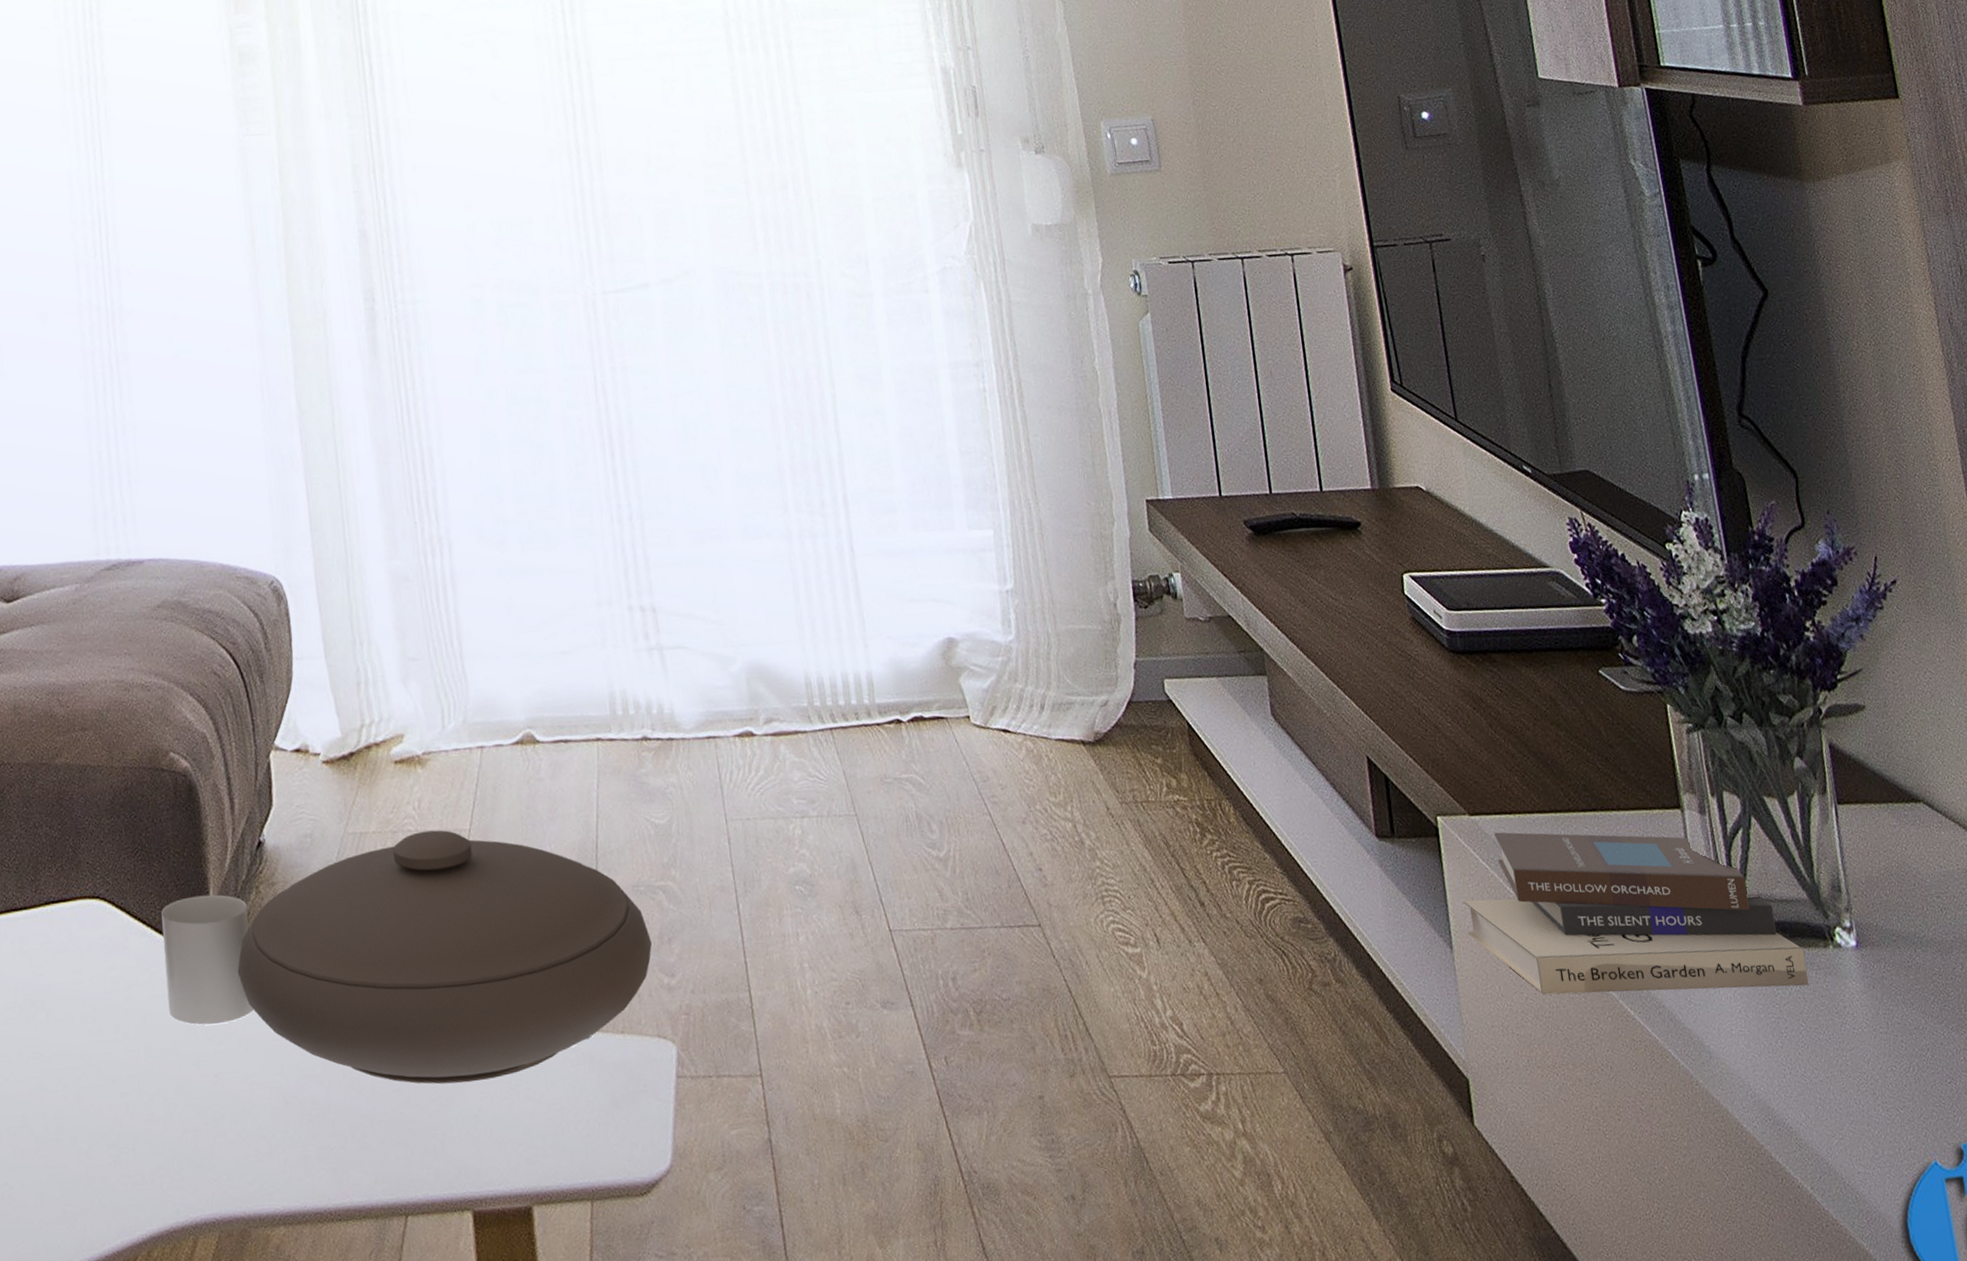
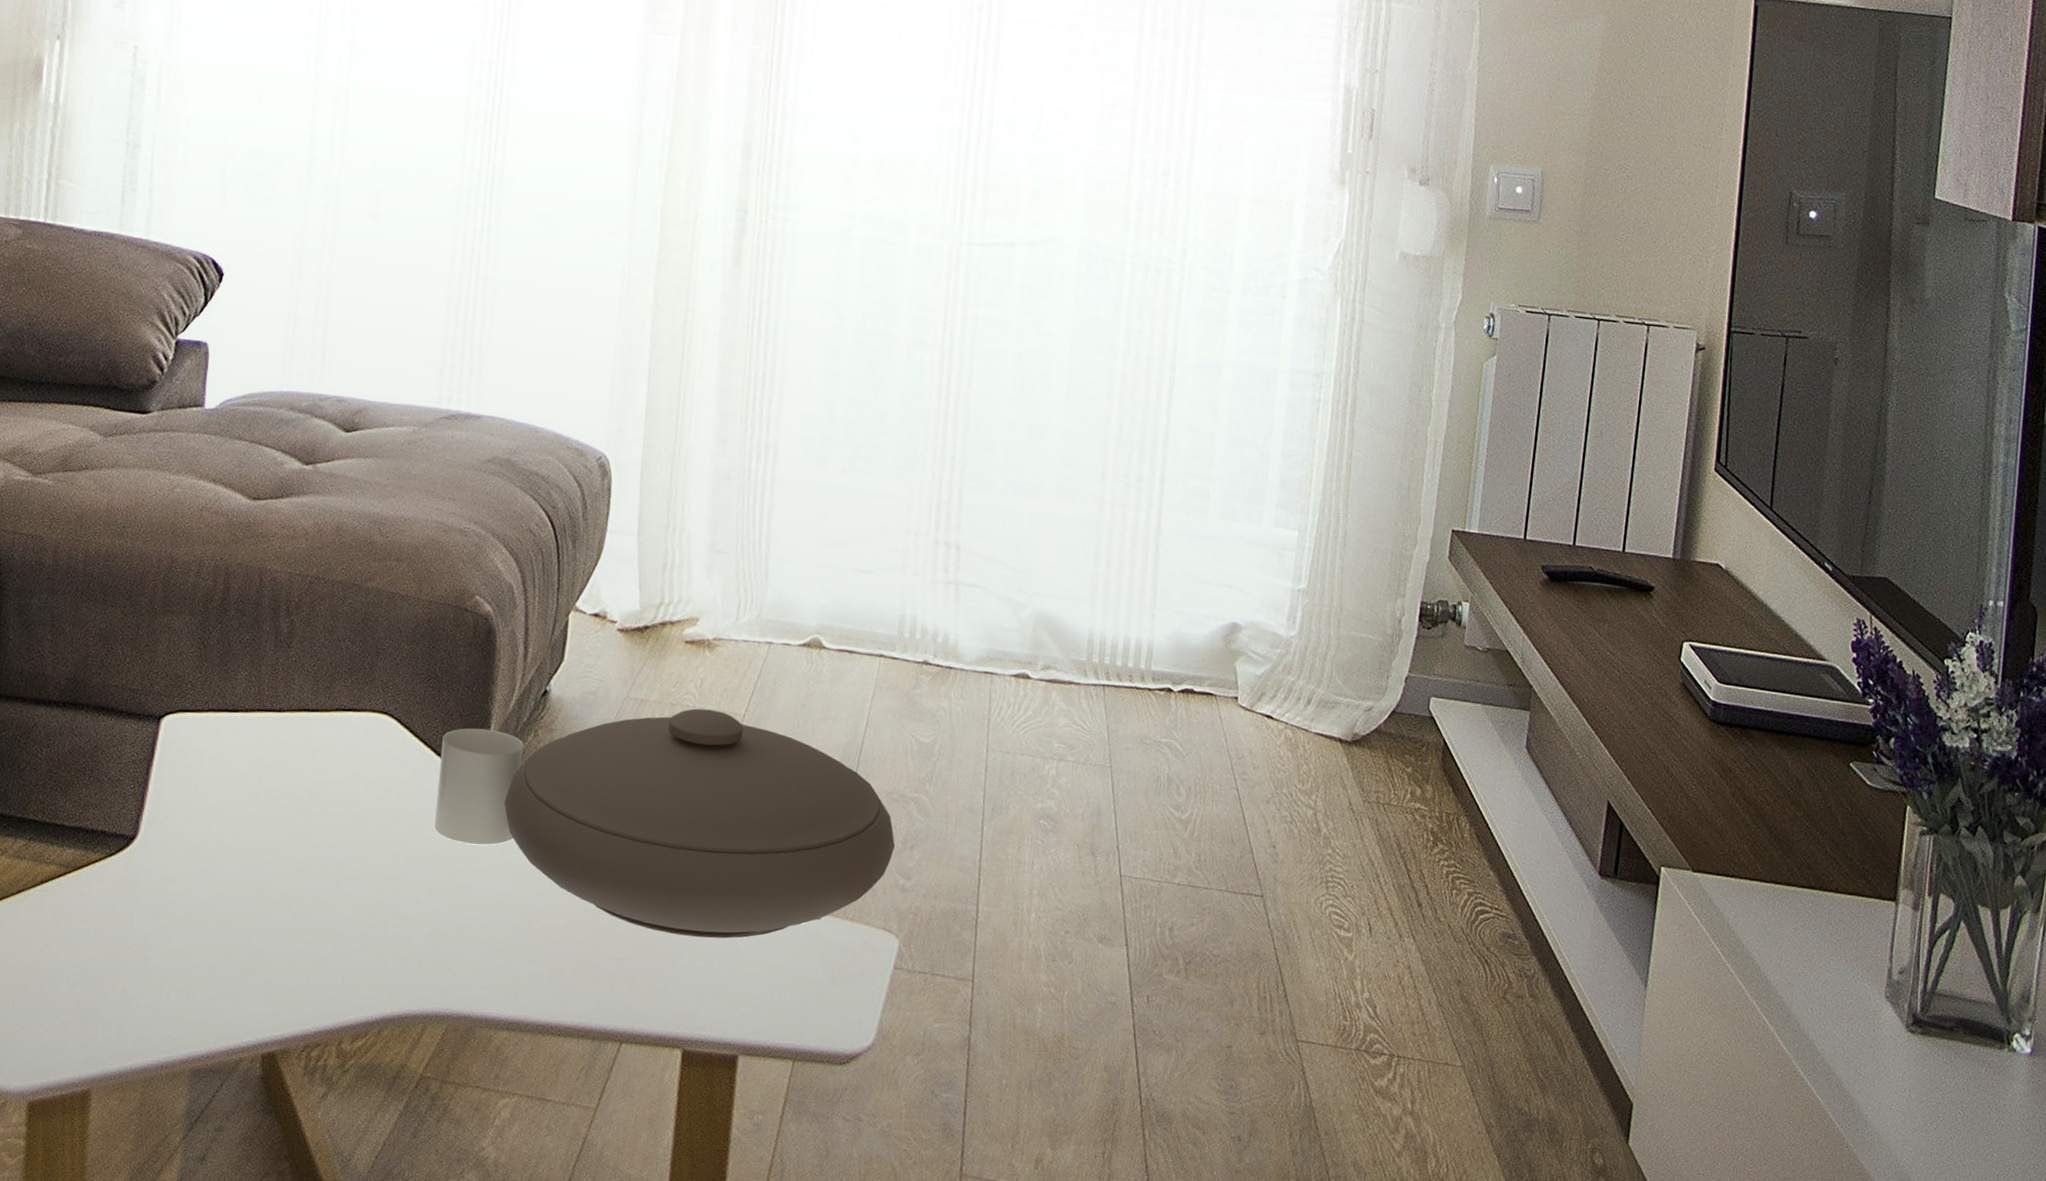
books: present [1463,832,1810,995] -> none [1665,891,1980,1080]

